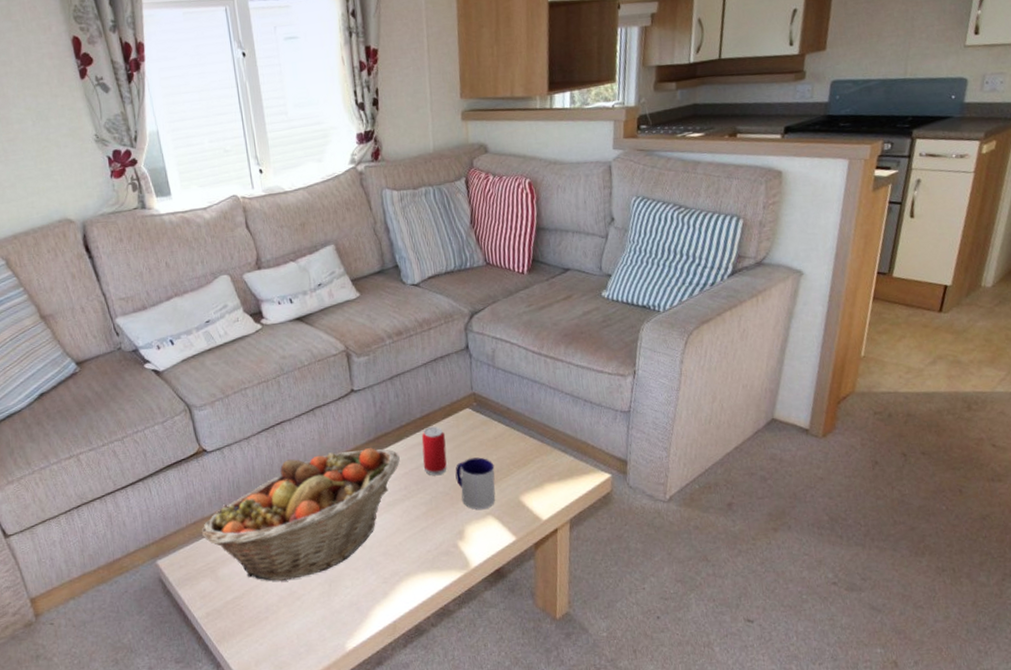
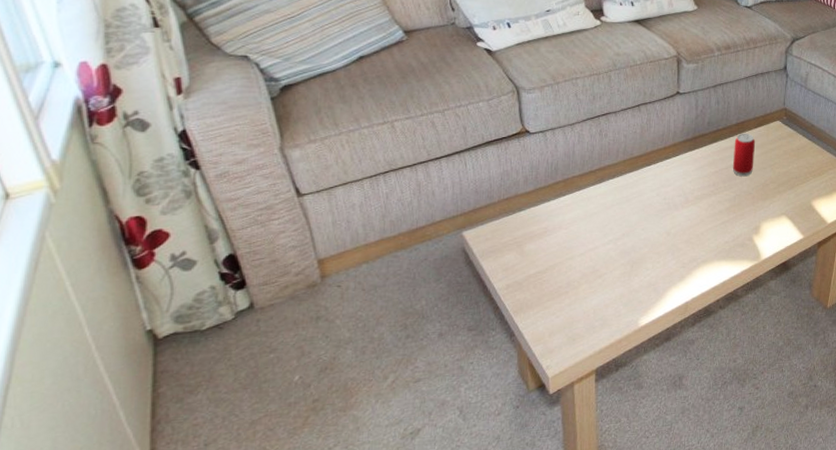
fruit basket: present [201,448,400,581] -> none [513,146,712,259]
mug: present [455,457,496,510] -> none [759,164,794,209]

